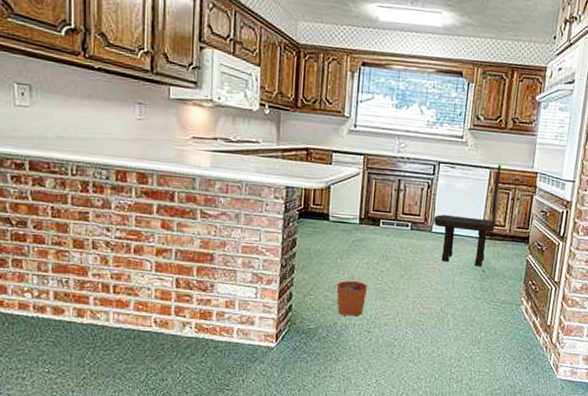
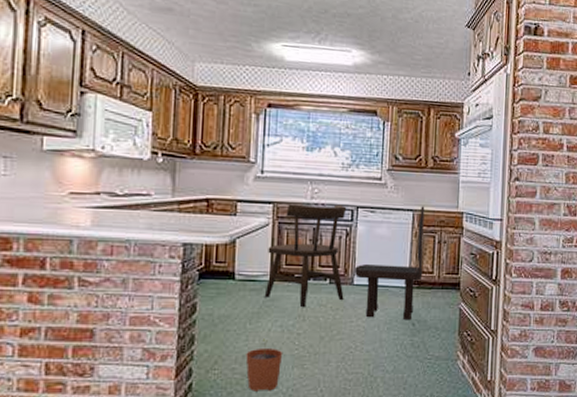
dining chair: none [353,156,430,249] -> present [264,204,347,308]

